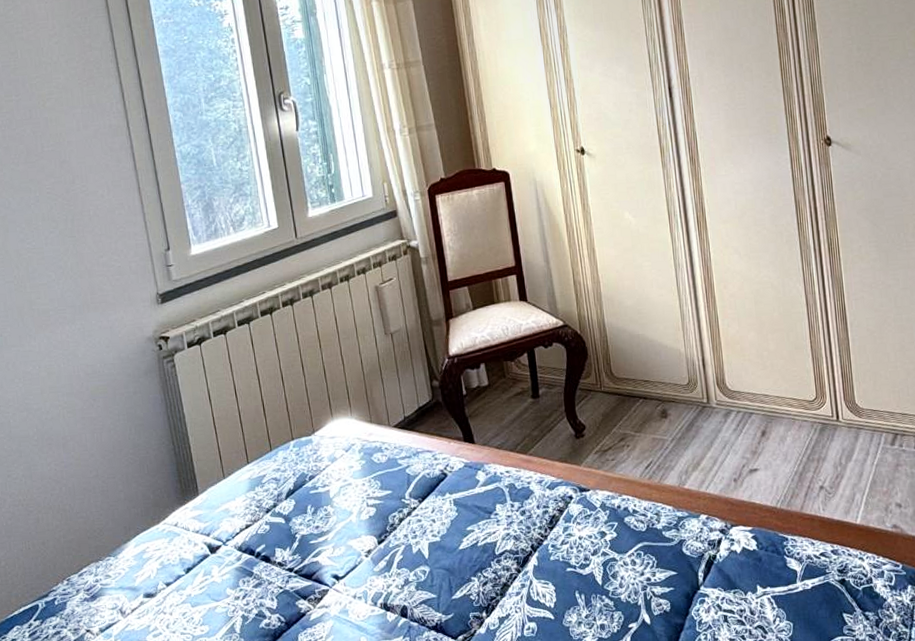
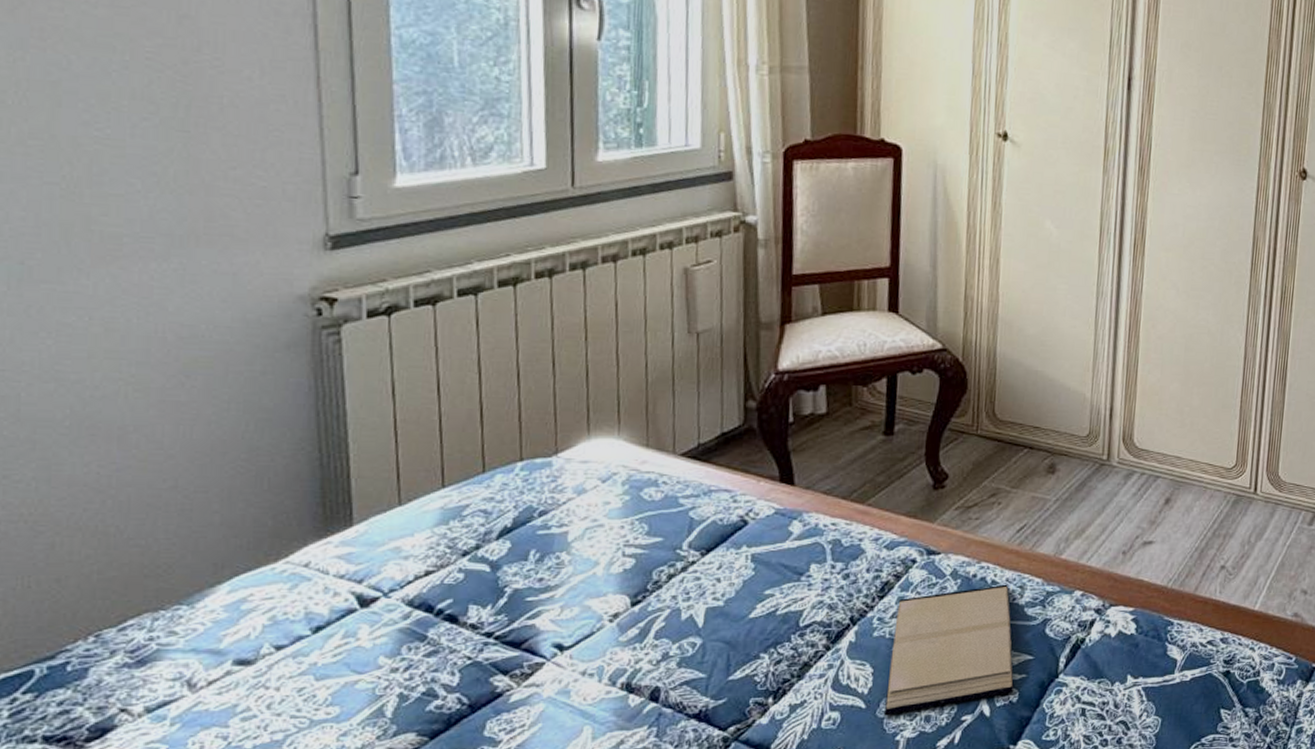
hardback book: none [564,512,666,625] -> present [883,584,1014,716]

